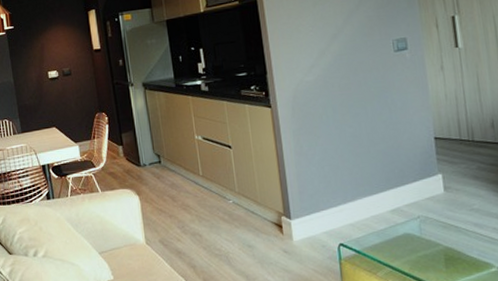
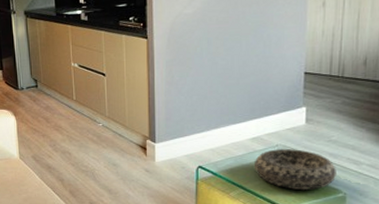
decorative bowl: none [397,220,486,266] -> present [253,149,336,190]

